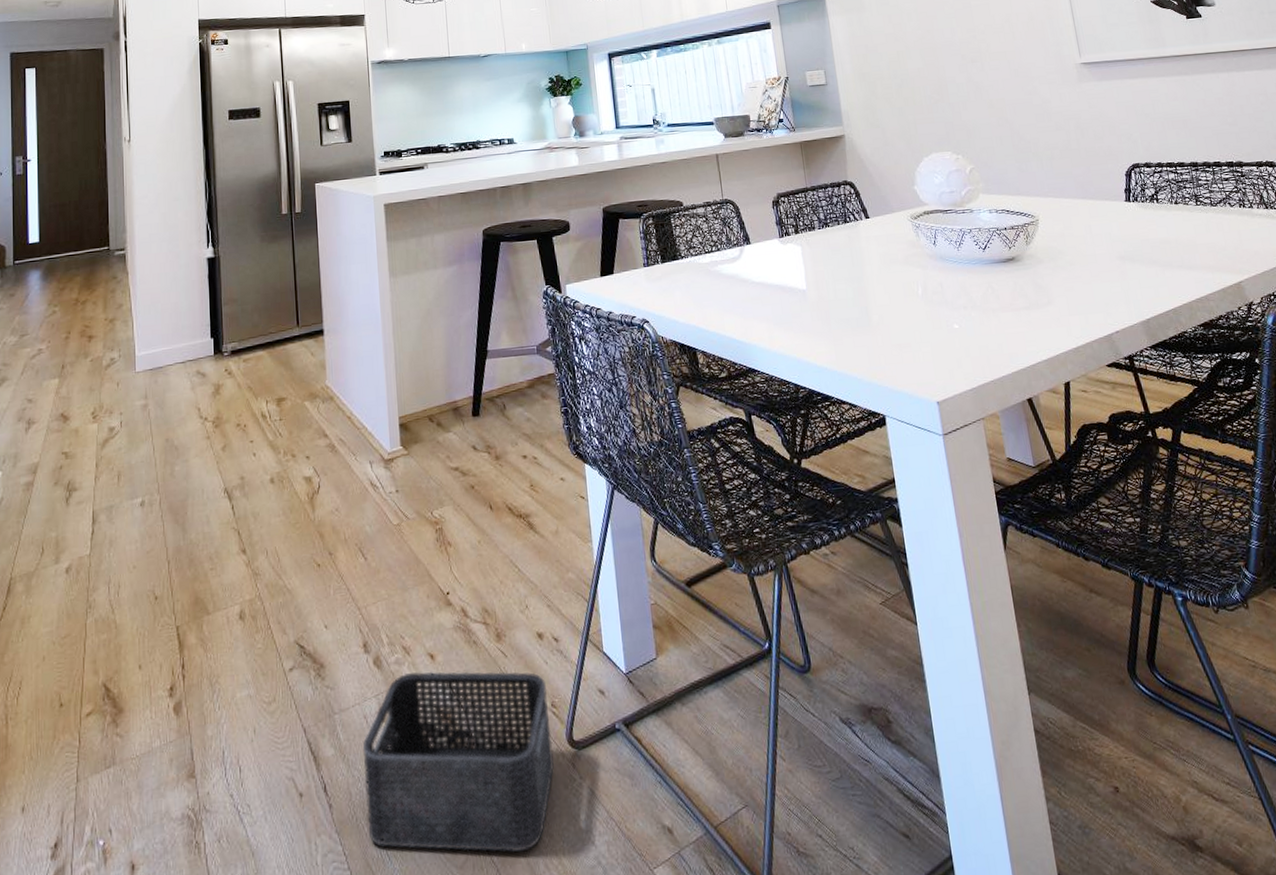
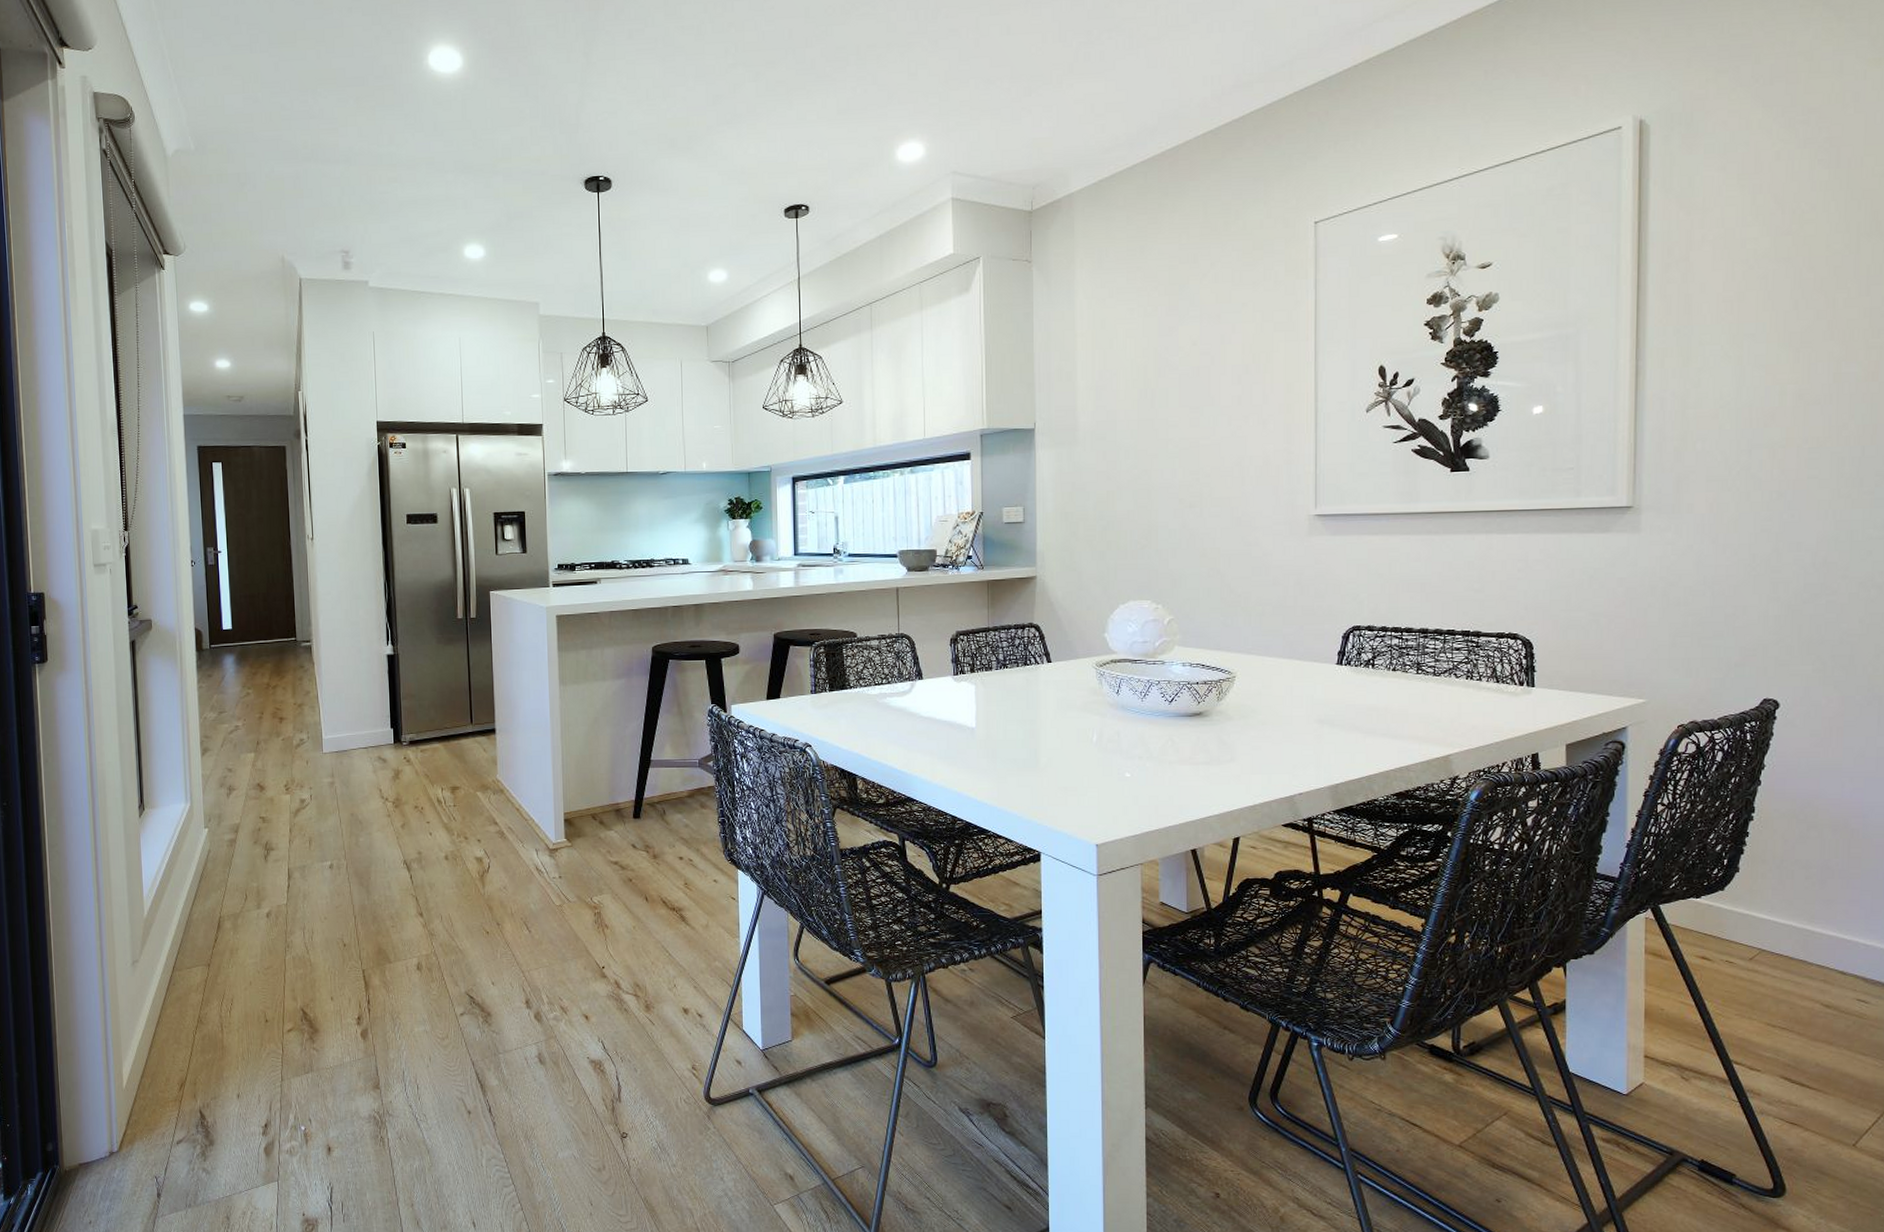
storage bin: present [362,671,554,852] -> none [523,1028,691,1178]

